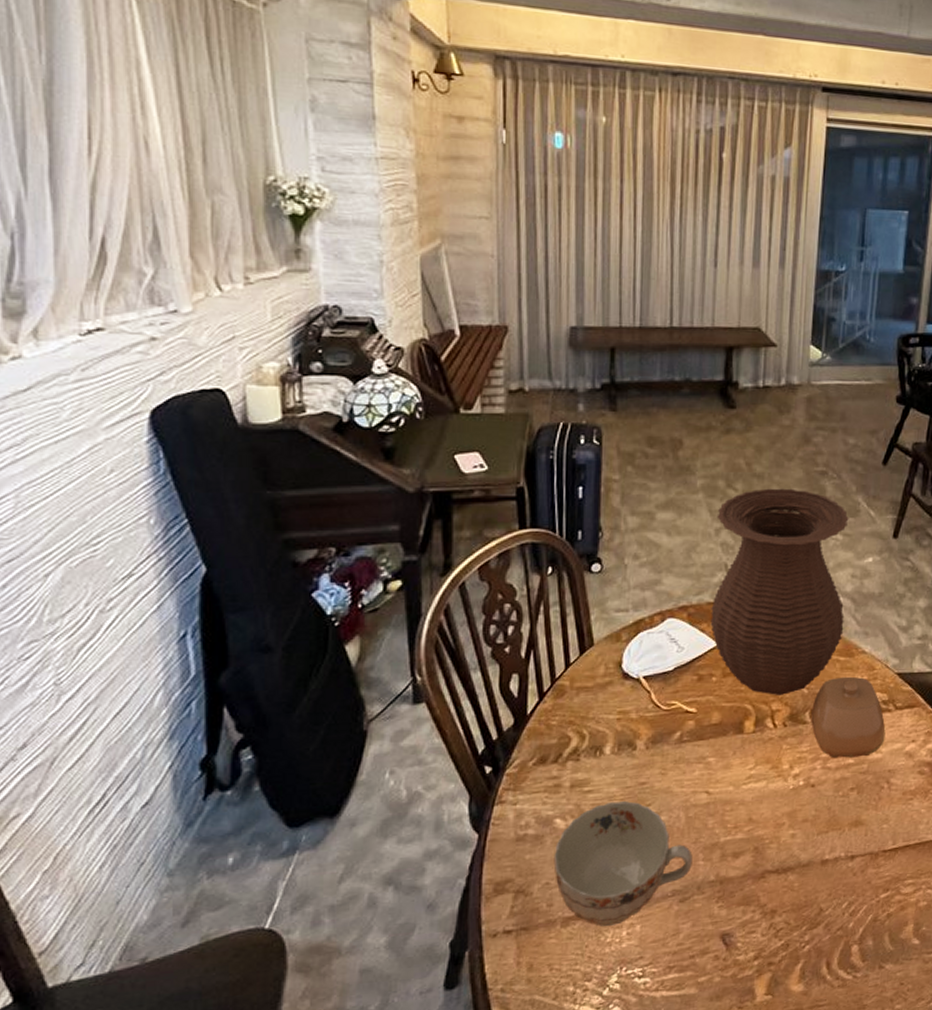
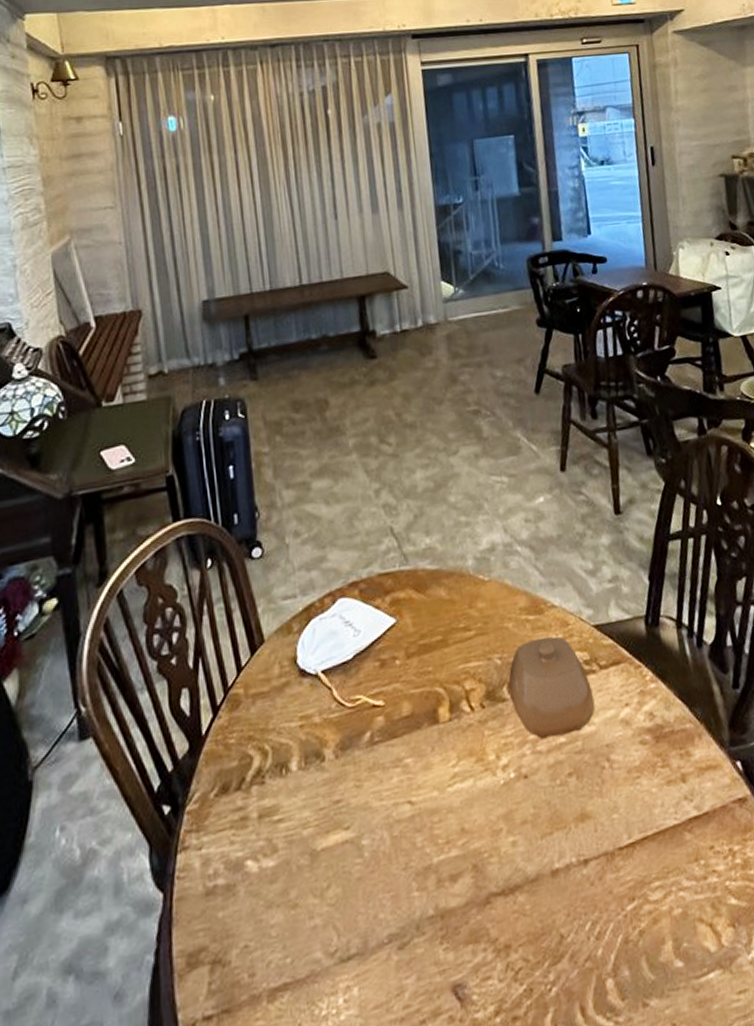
teacup: present [553,801,693,926] -> none [249,826,406,996]
vase: present [710,488,849,695] -> none [374,433,528,672]

